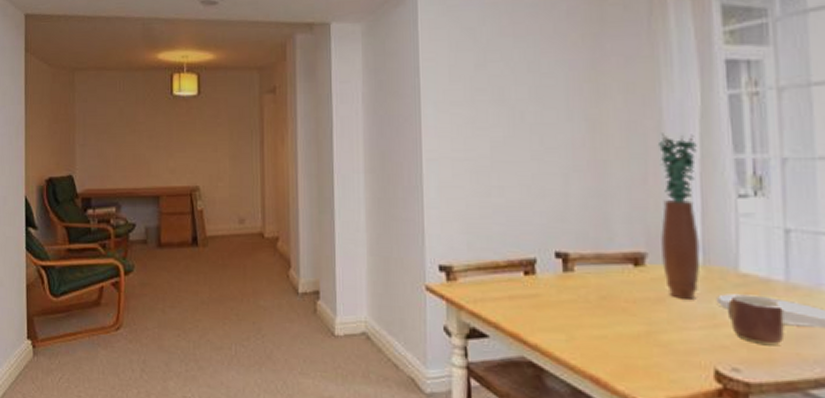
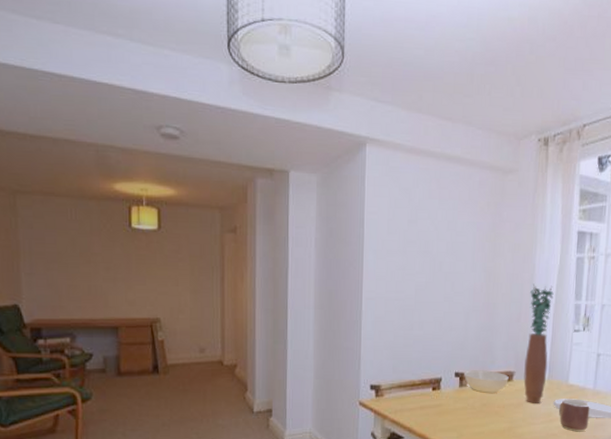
bowl: none [569,249,640,283] -> present [464,370,510,394]

